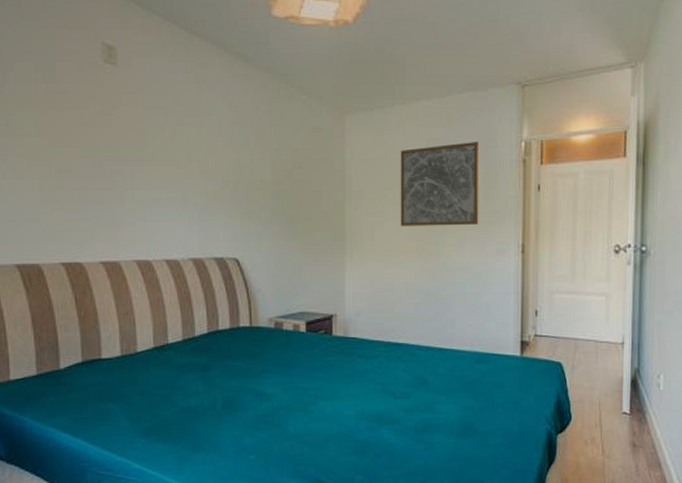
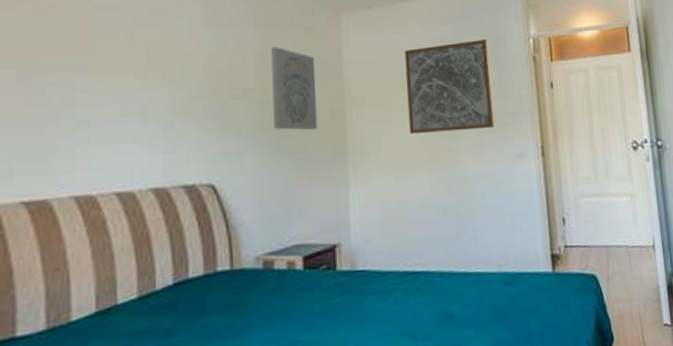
wall art: none [285,144,322,219] -> present [271,46,318,131]

